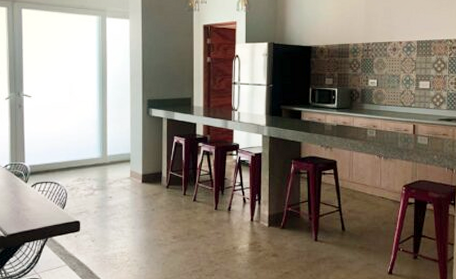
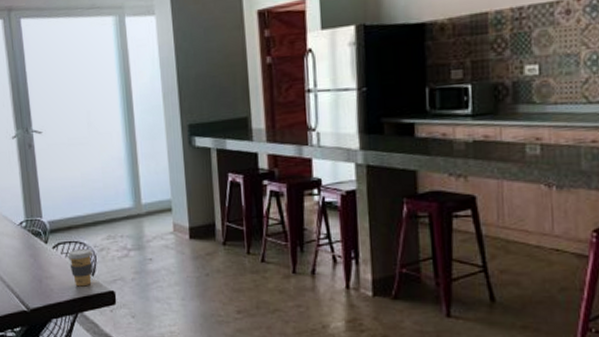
coffee cup: none [43,187,65,217] -> present [67,248,94,287]

